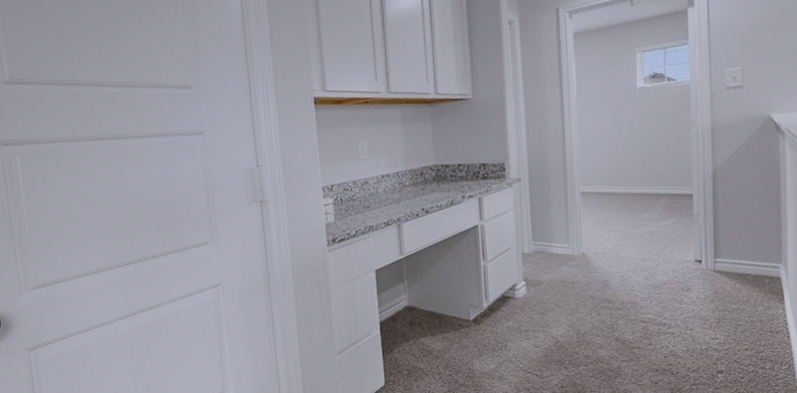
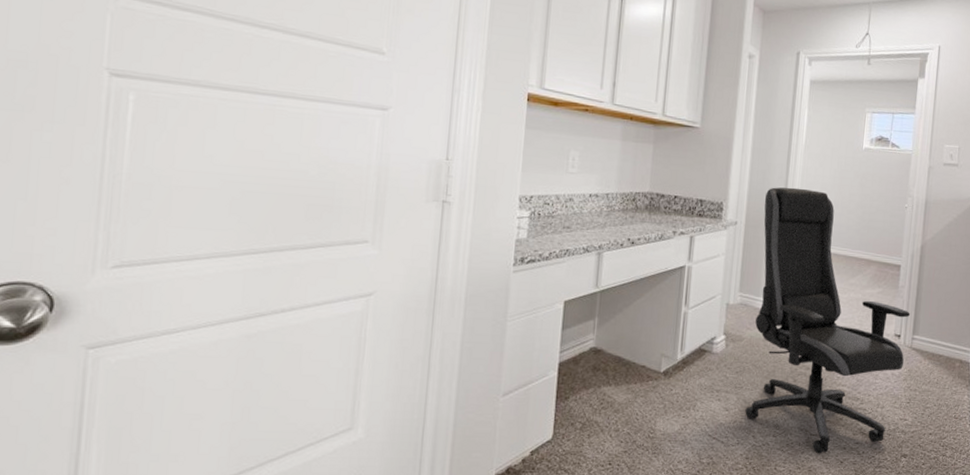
office chair: none [544,136,709,378] -> present [745,187,910,454]

